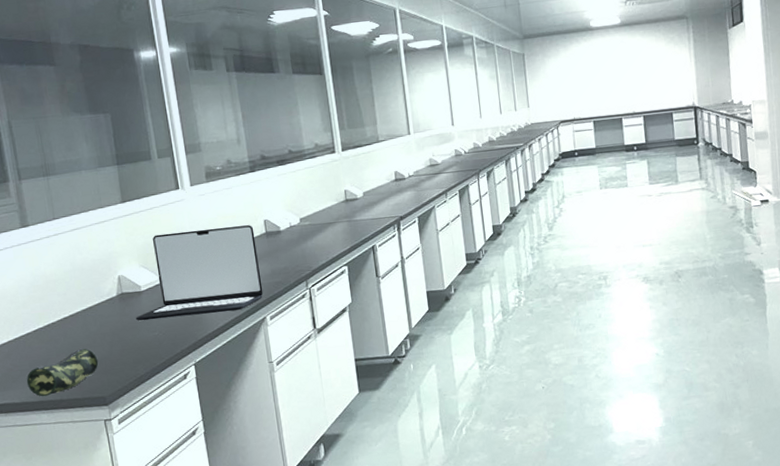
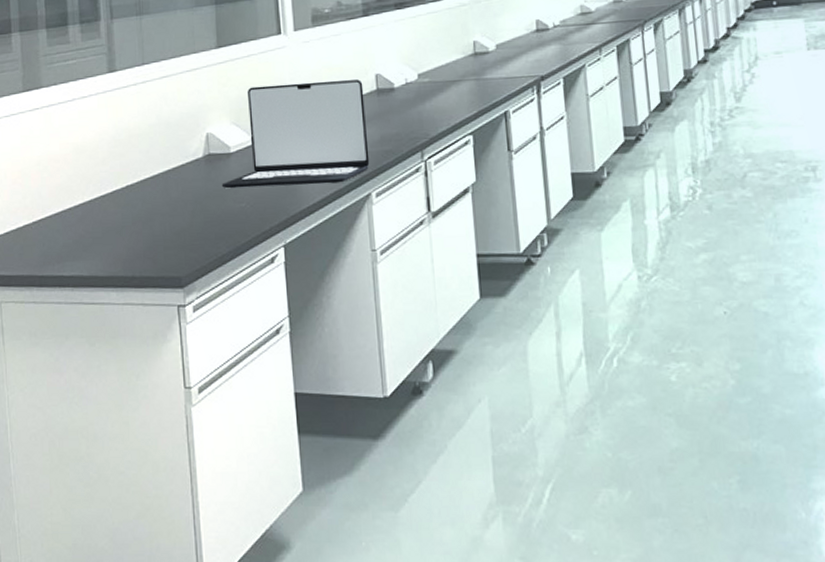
pencil case: present [26,348,99,397] -> none [97,217,177,272]

